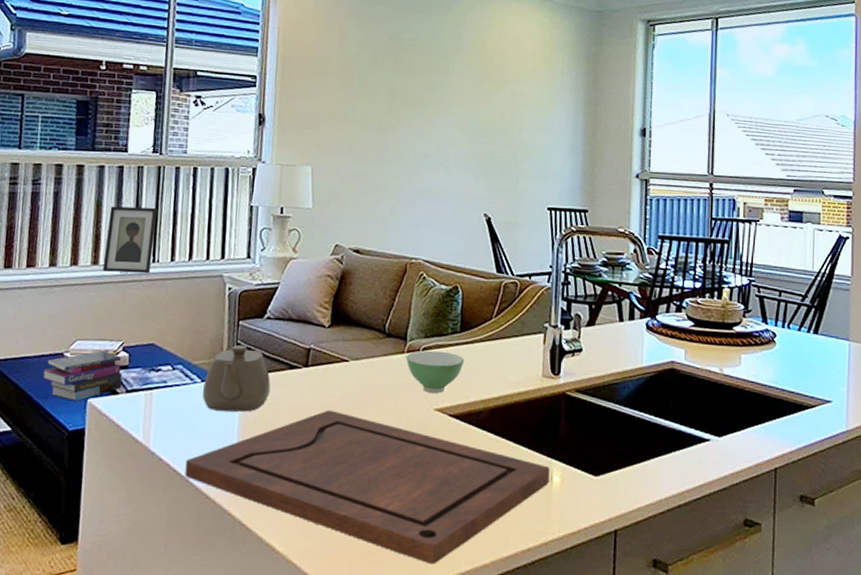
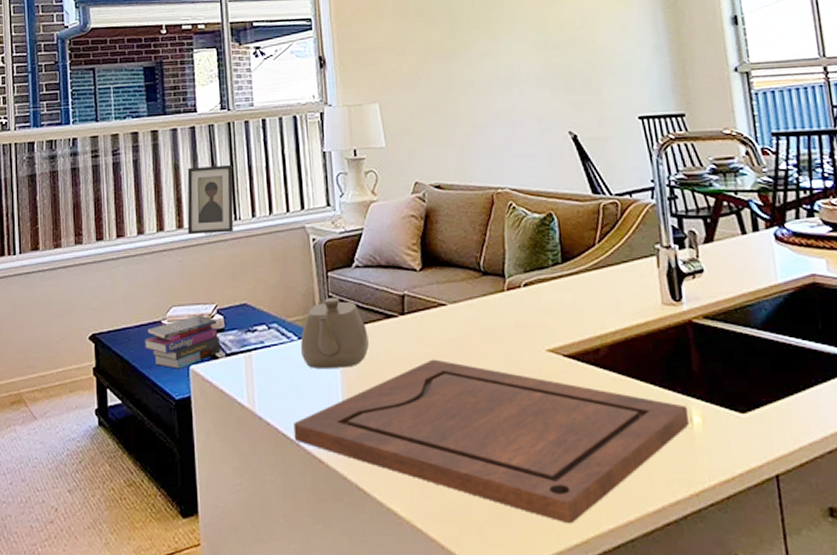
bowl: present [406,350,465,394] -> none [506,285,572,333]

